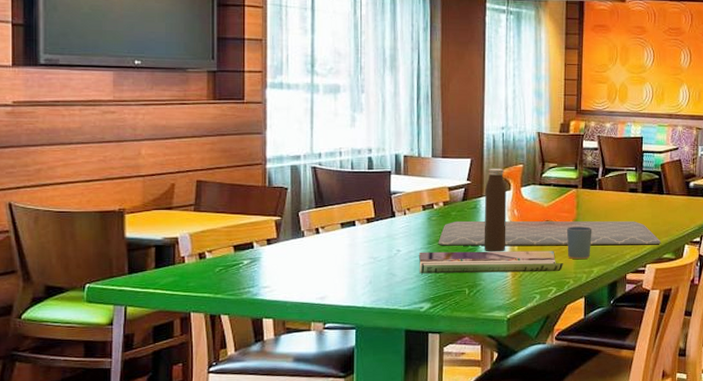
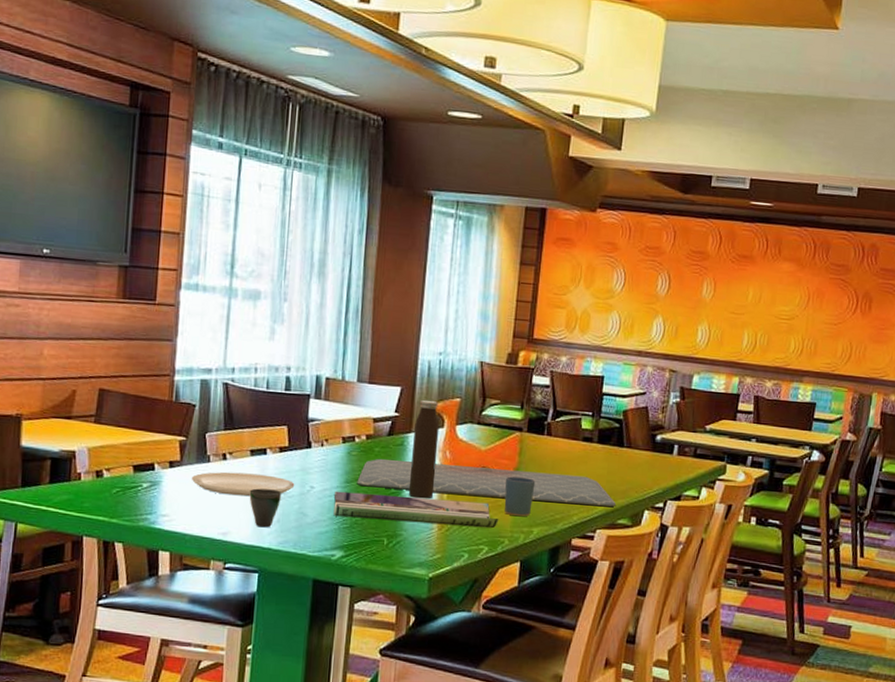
plate: none [288,243,383,264] -> present [191,471,295,497]
cup: none [342,256,371,290] -> present [249,488,281,528]

